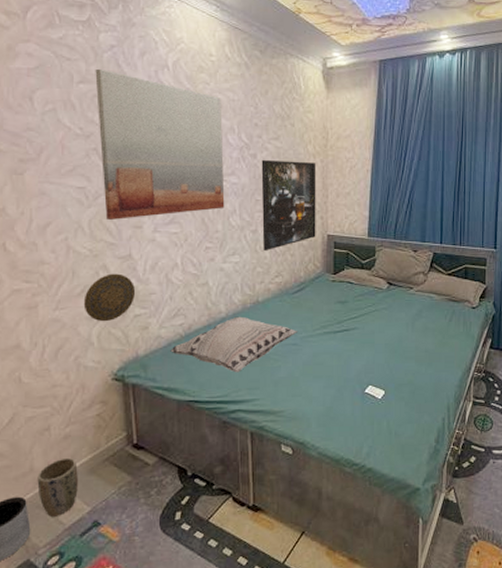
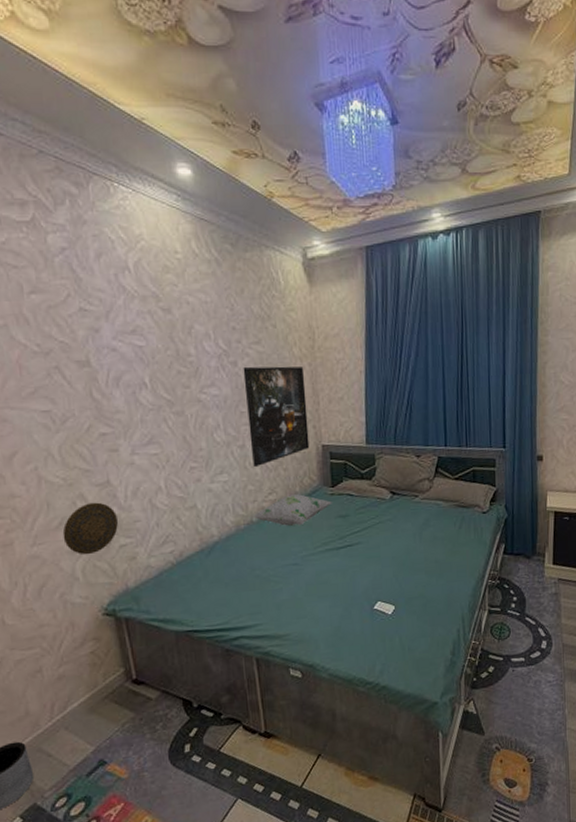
plant pot: present [37,457,78,517] -> none [34,698,79,760]
wall art: present [95,68,225,220] -> none [47,275,207,444]
decorative pillow: present [170,316,297,373] -> none [162,538,297,598]
decorative pillow: none [259,279,333,308] -> present [253,494,332,526]

